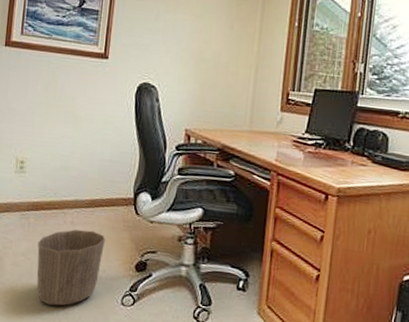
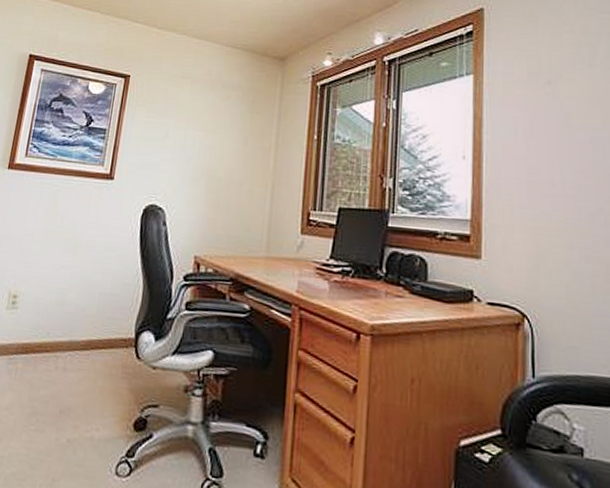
waste basket: present [36,229,106,306] -> none [19,377,102,476]

